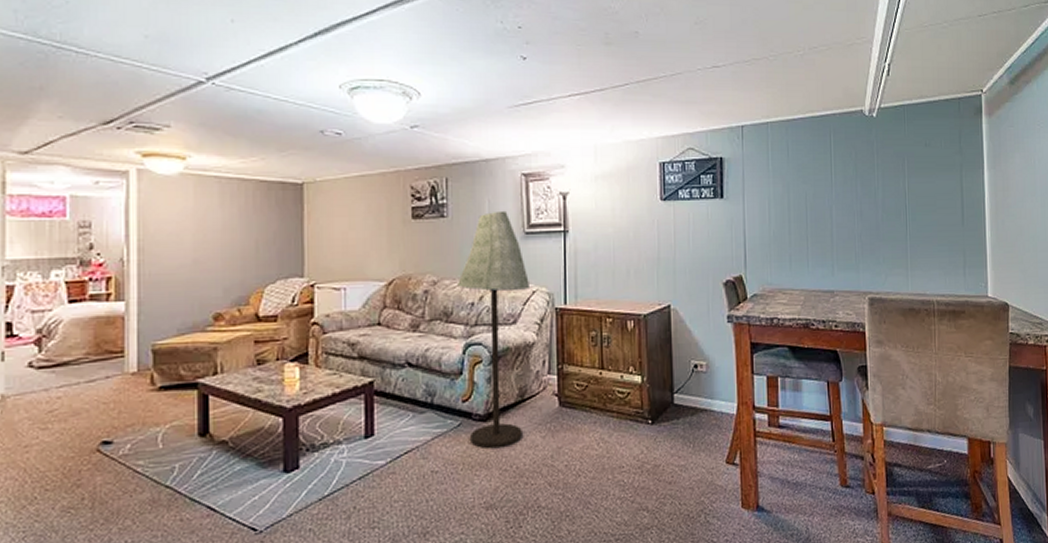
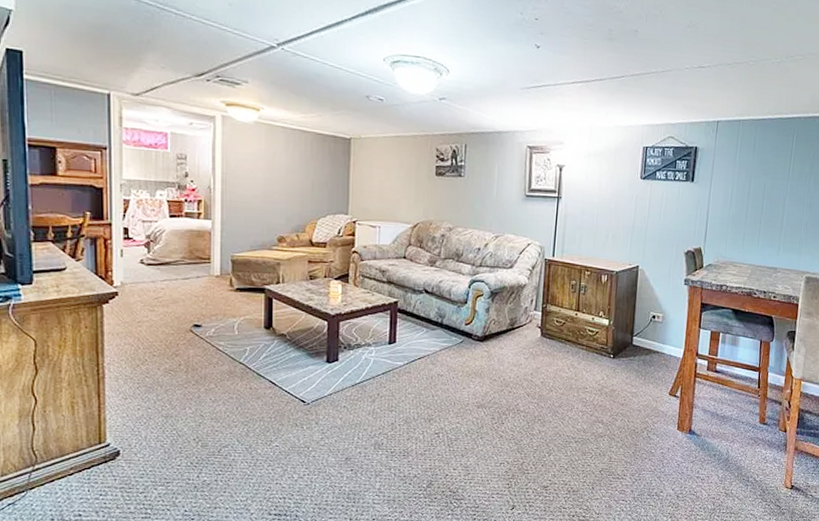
floor lamp: present [457,210,531,448] -> none [468,175,527,362]

